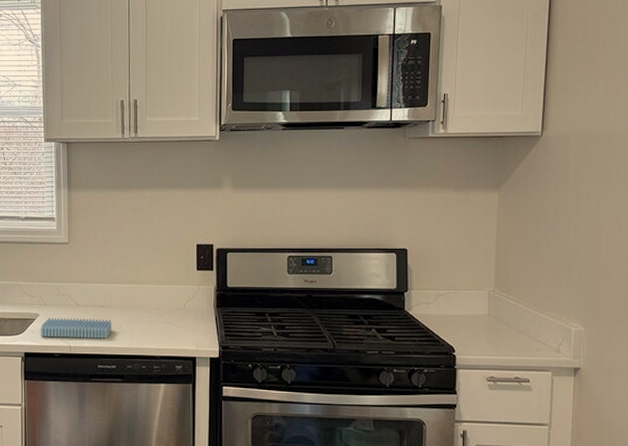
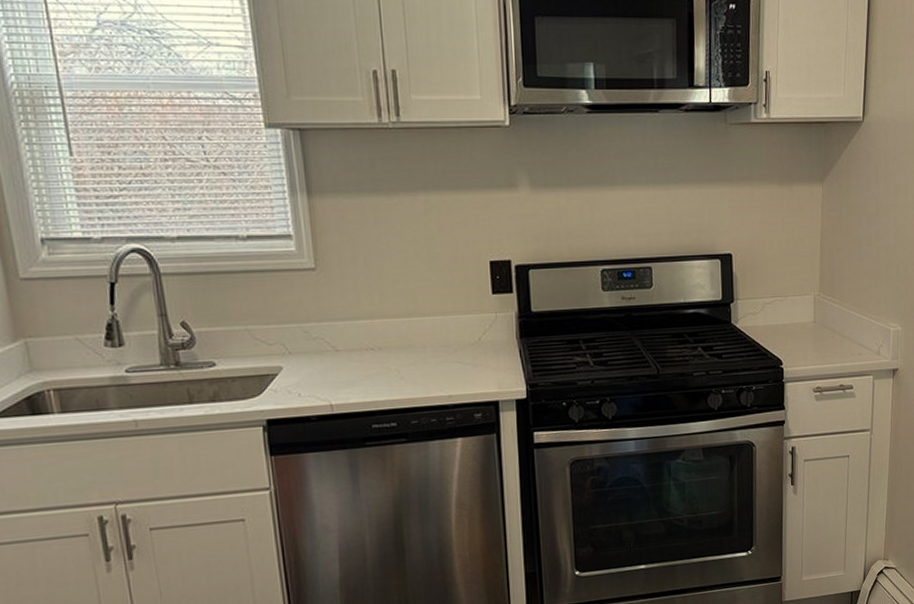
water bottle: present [40,318,112,339] -> none [286,365,387,397]

